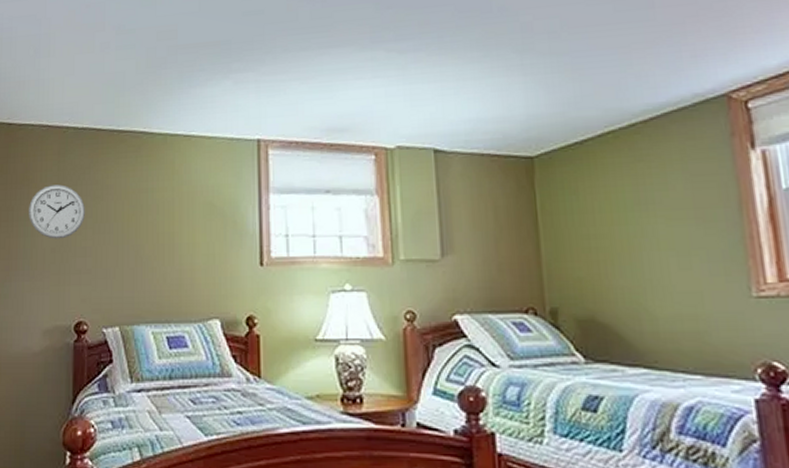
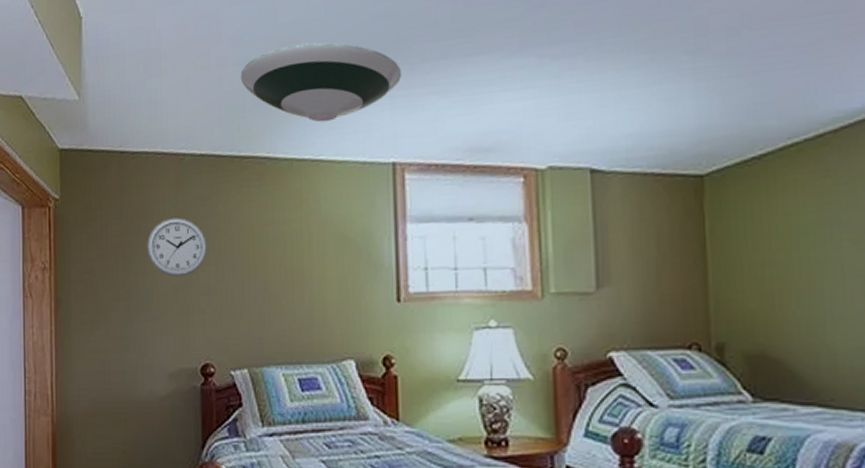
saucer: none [121,32,267,102] -> present [240,42,402,123]

